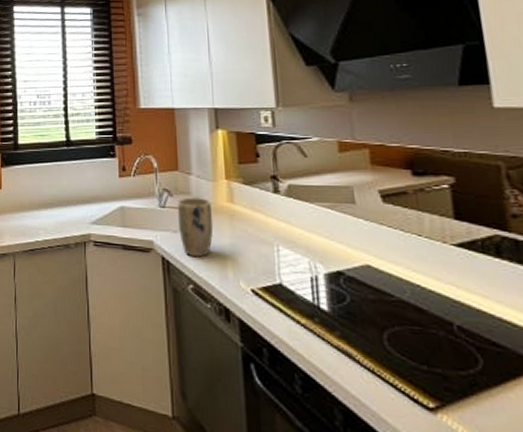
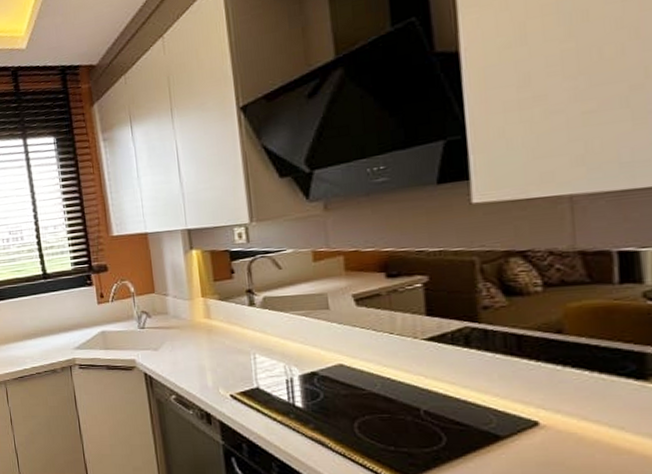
plant pot: present [177,196,214,258] -> none [156,315,192,371]

